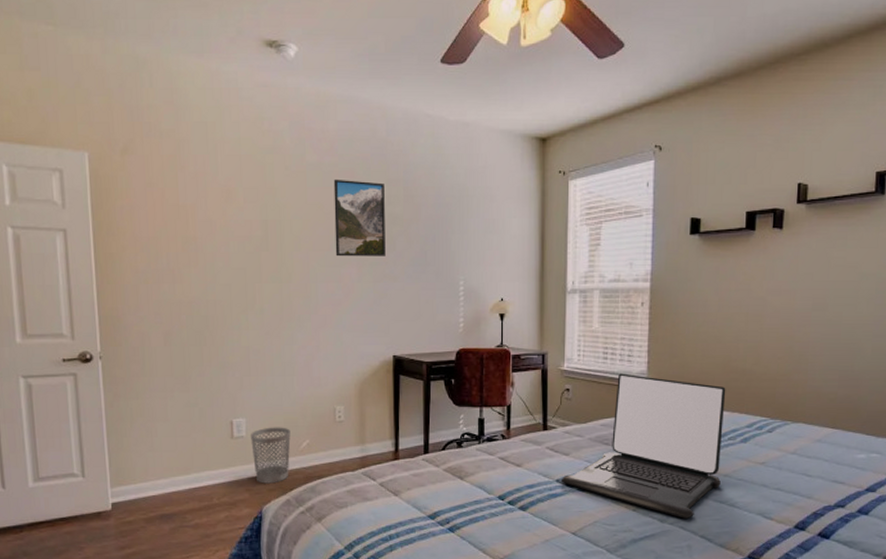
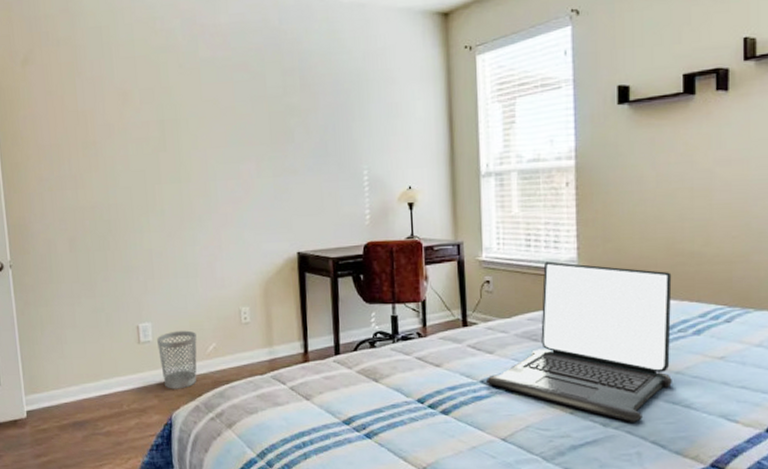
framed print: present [333,179,386,257] -> none [227,73,284,153]

